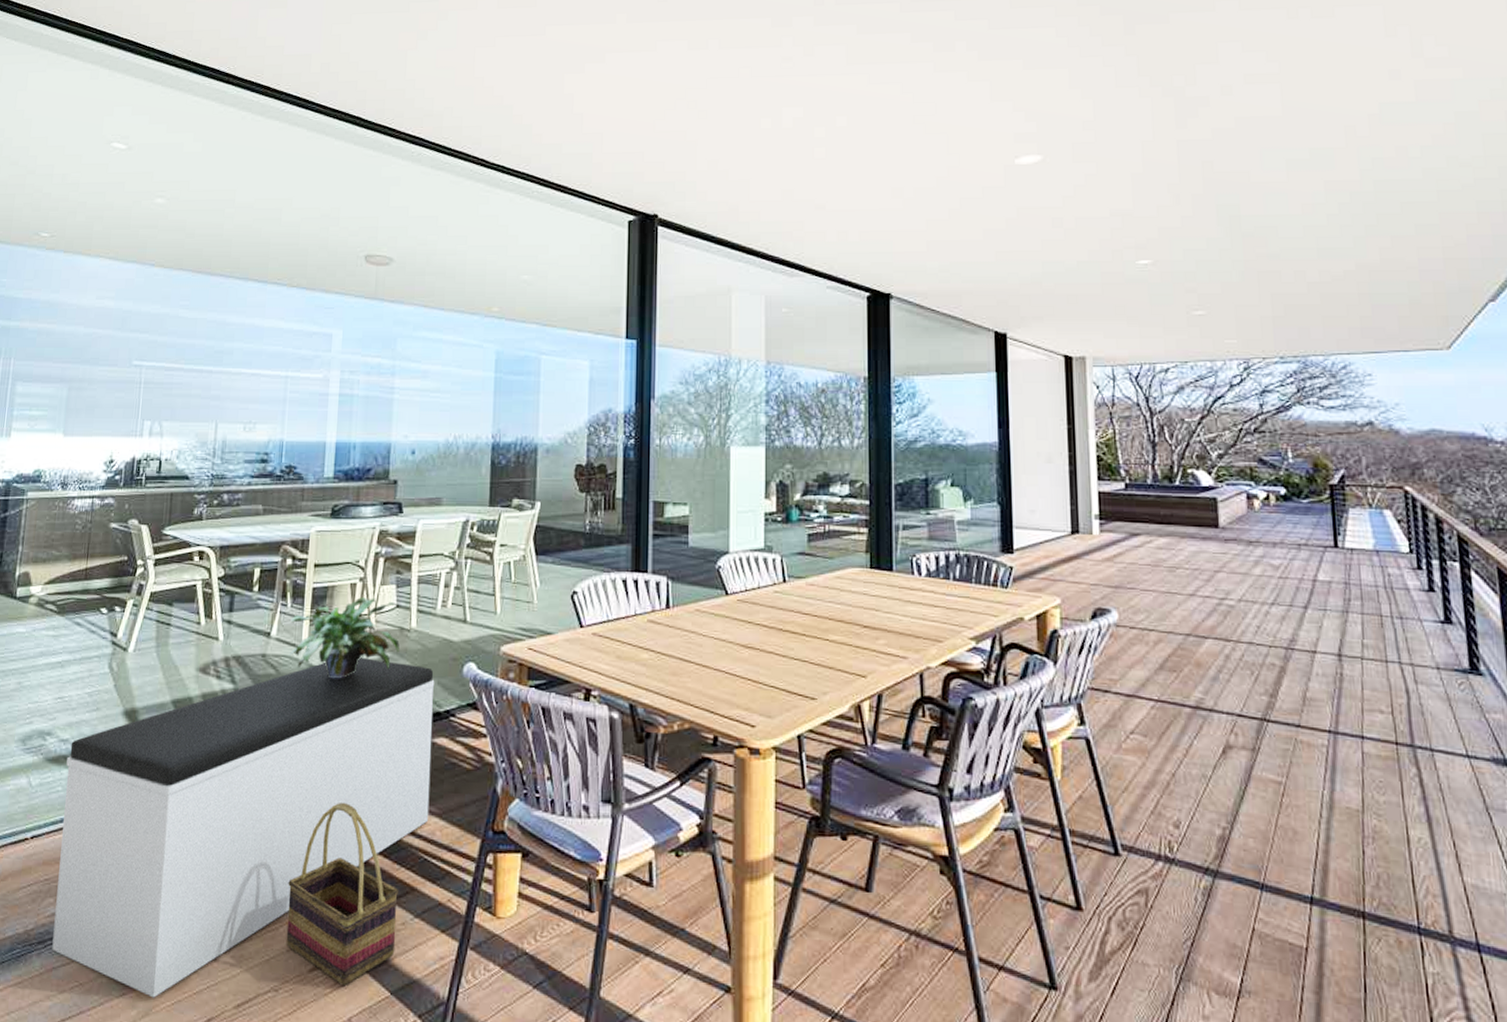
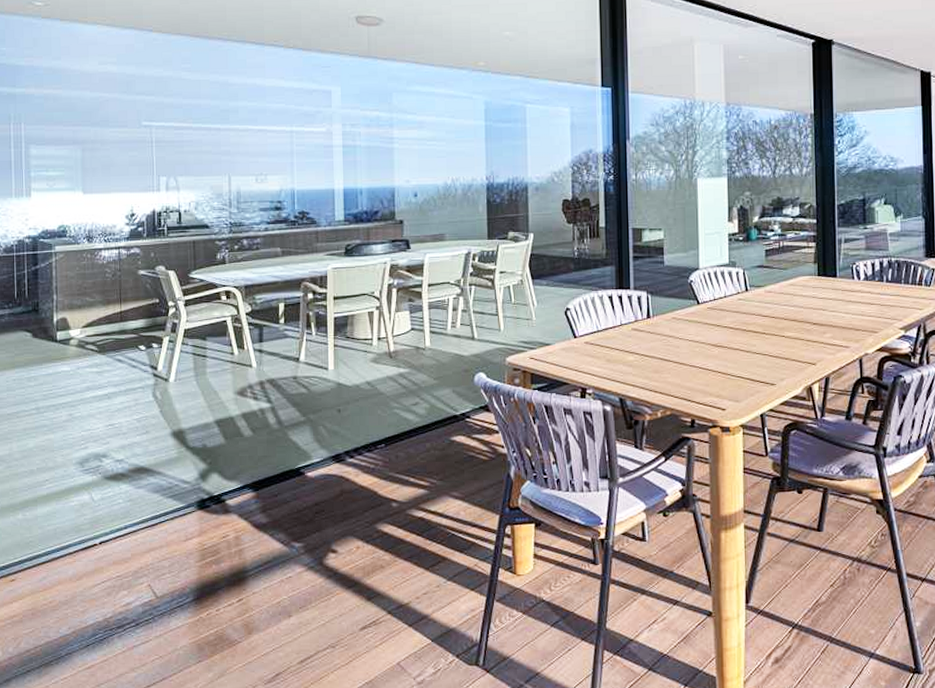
bench: present [52,657,435,998] -> none [124,374,453,662]
basket: present [286,803,400,987] -> none [335,495,433,639]
potted plant: present [288,597,400,679] -> none [316,323,417,394]

